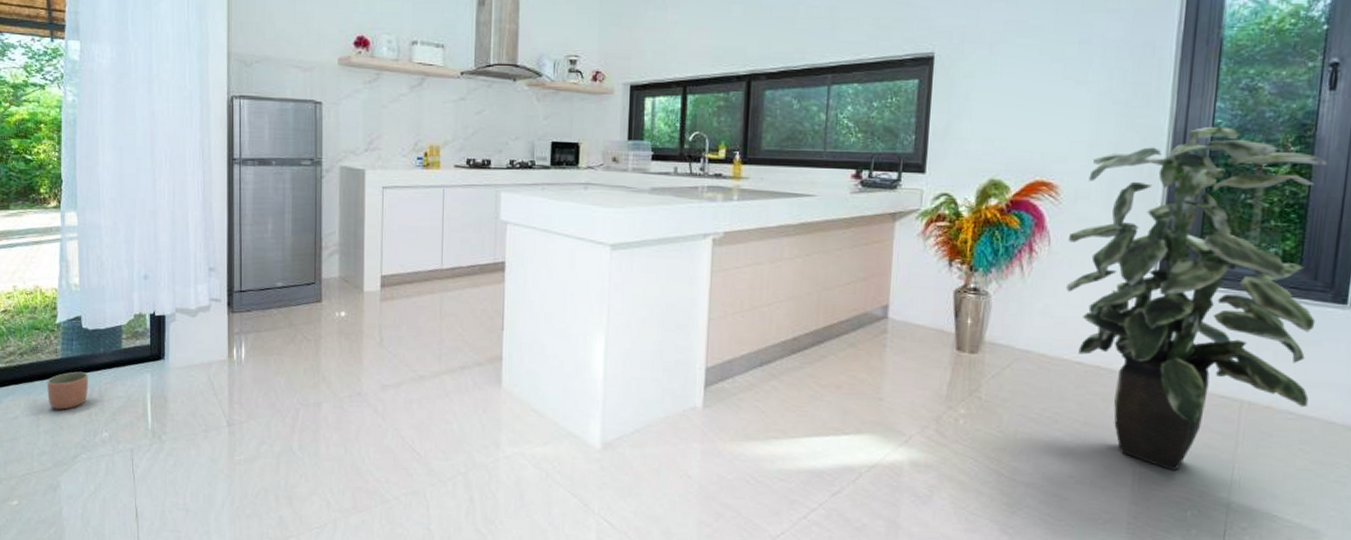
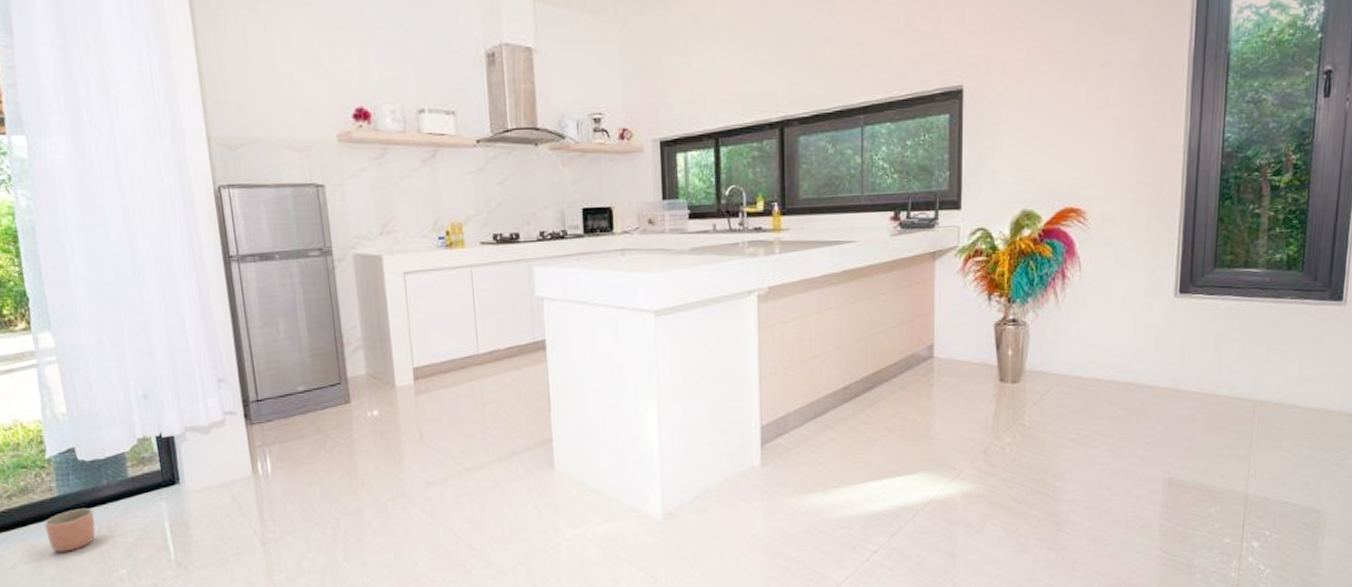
indoor plant: present [1067,126,1328,470] -> none [1097,140,1324,472]

